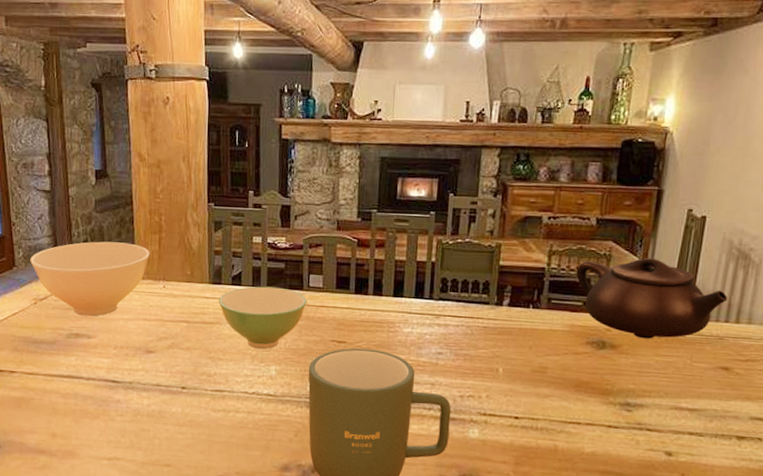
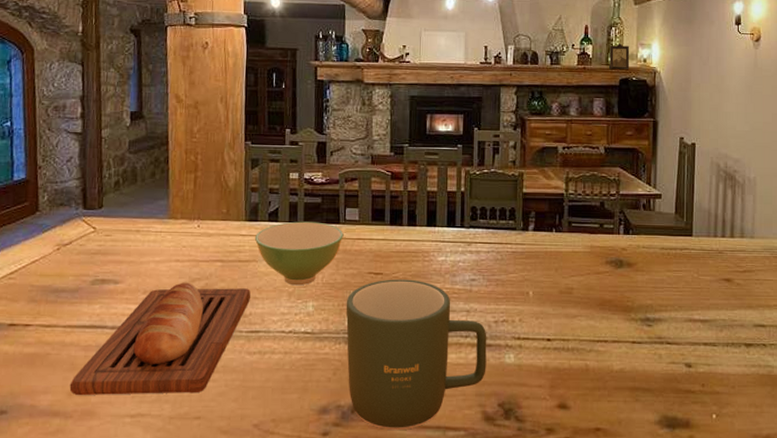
bowl: present [30,241,150,317] -> none [55,182,185,260]
bread loaf: none [52,339,215,444] -> present [69,281,250,395]
teapot: present [576,258,728,339] -> none [591,182,722,256]
photo frame: none [611,98,639,131] -> present [609,43,630,71]

